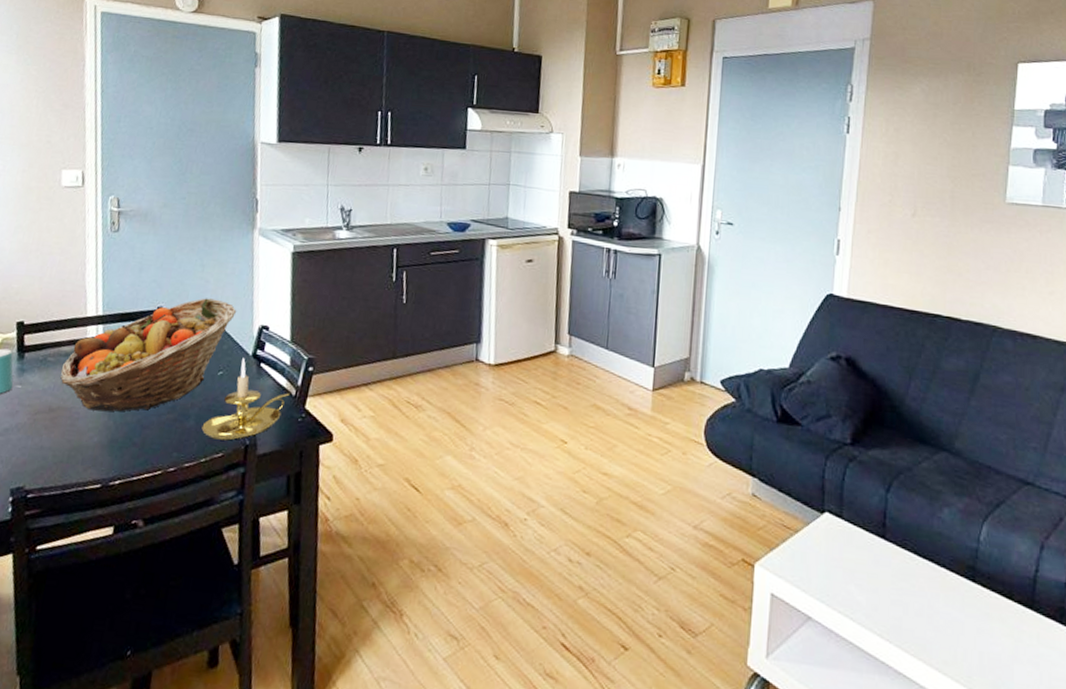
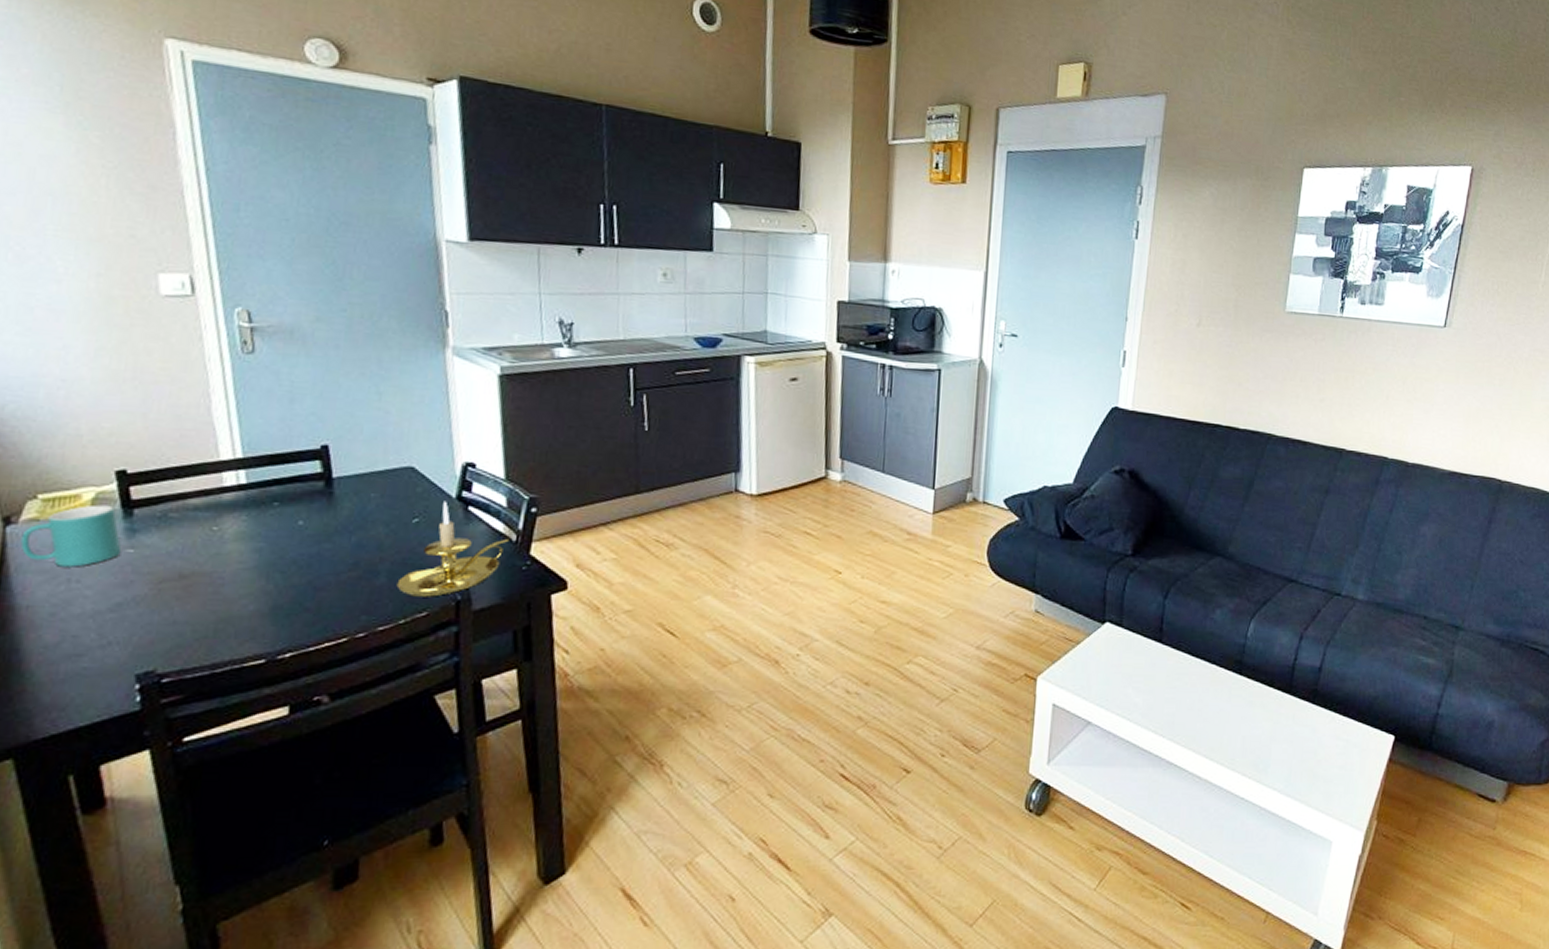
fruit basket: present [60,298,237,412] -> none [190,432,431,574]

